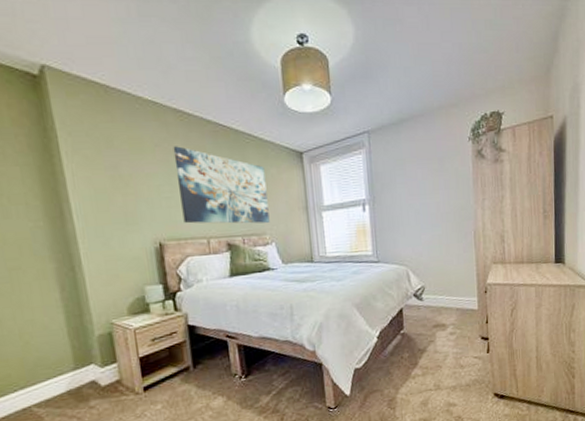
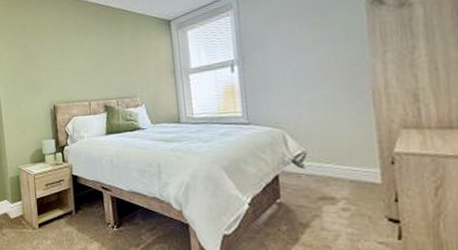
wall art: present [173,146,270,224] -> none [65,26,140,89]

